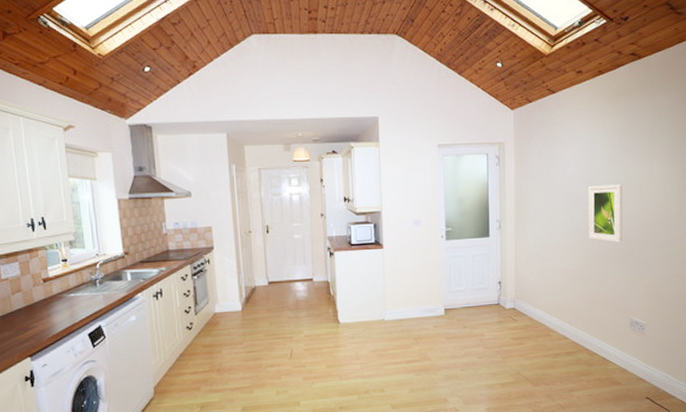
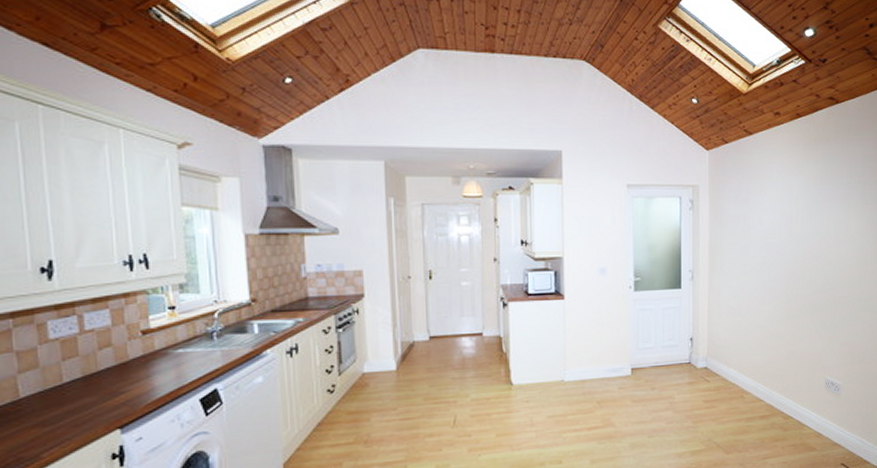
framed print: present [588,184,623,243] -> none [784,235,819,298]

